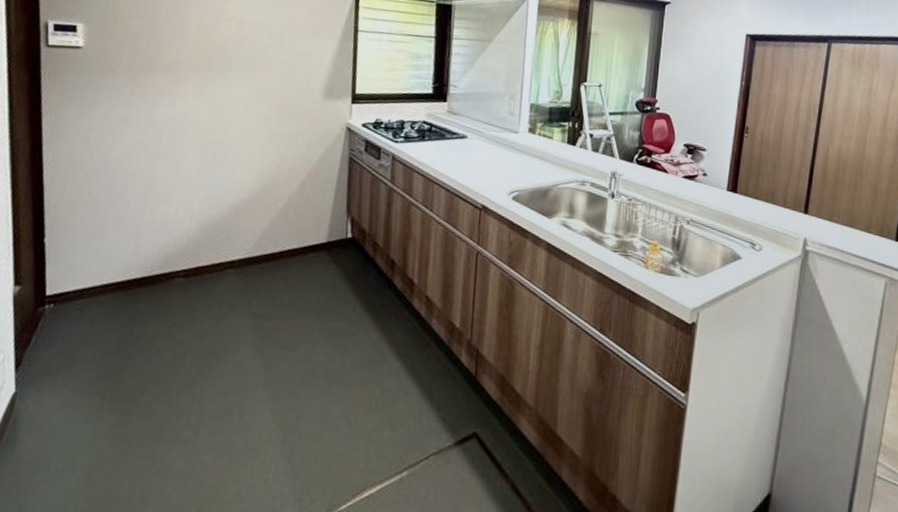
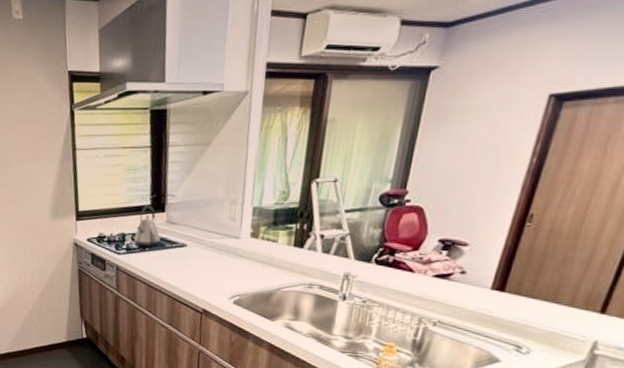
kettle: none [413,93,441,138] -> present [134,205,161,249]

